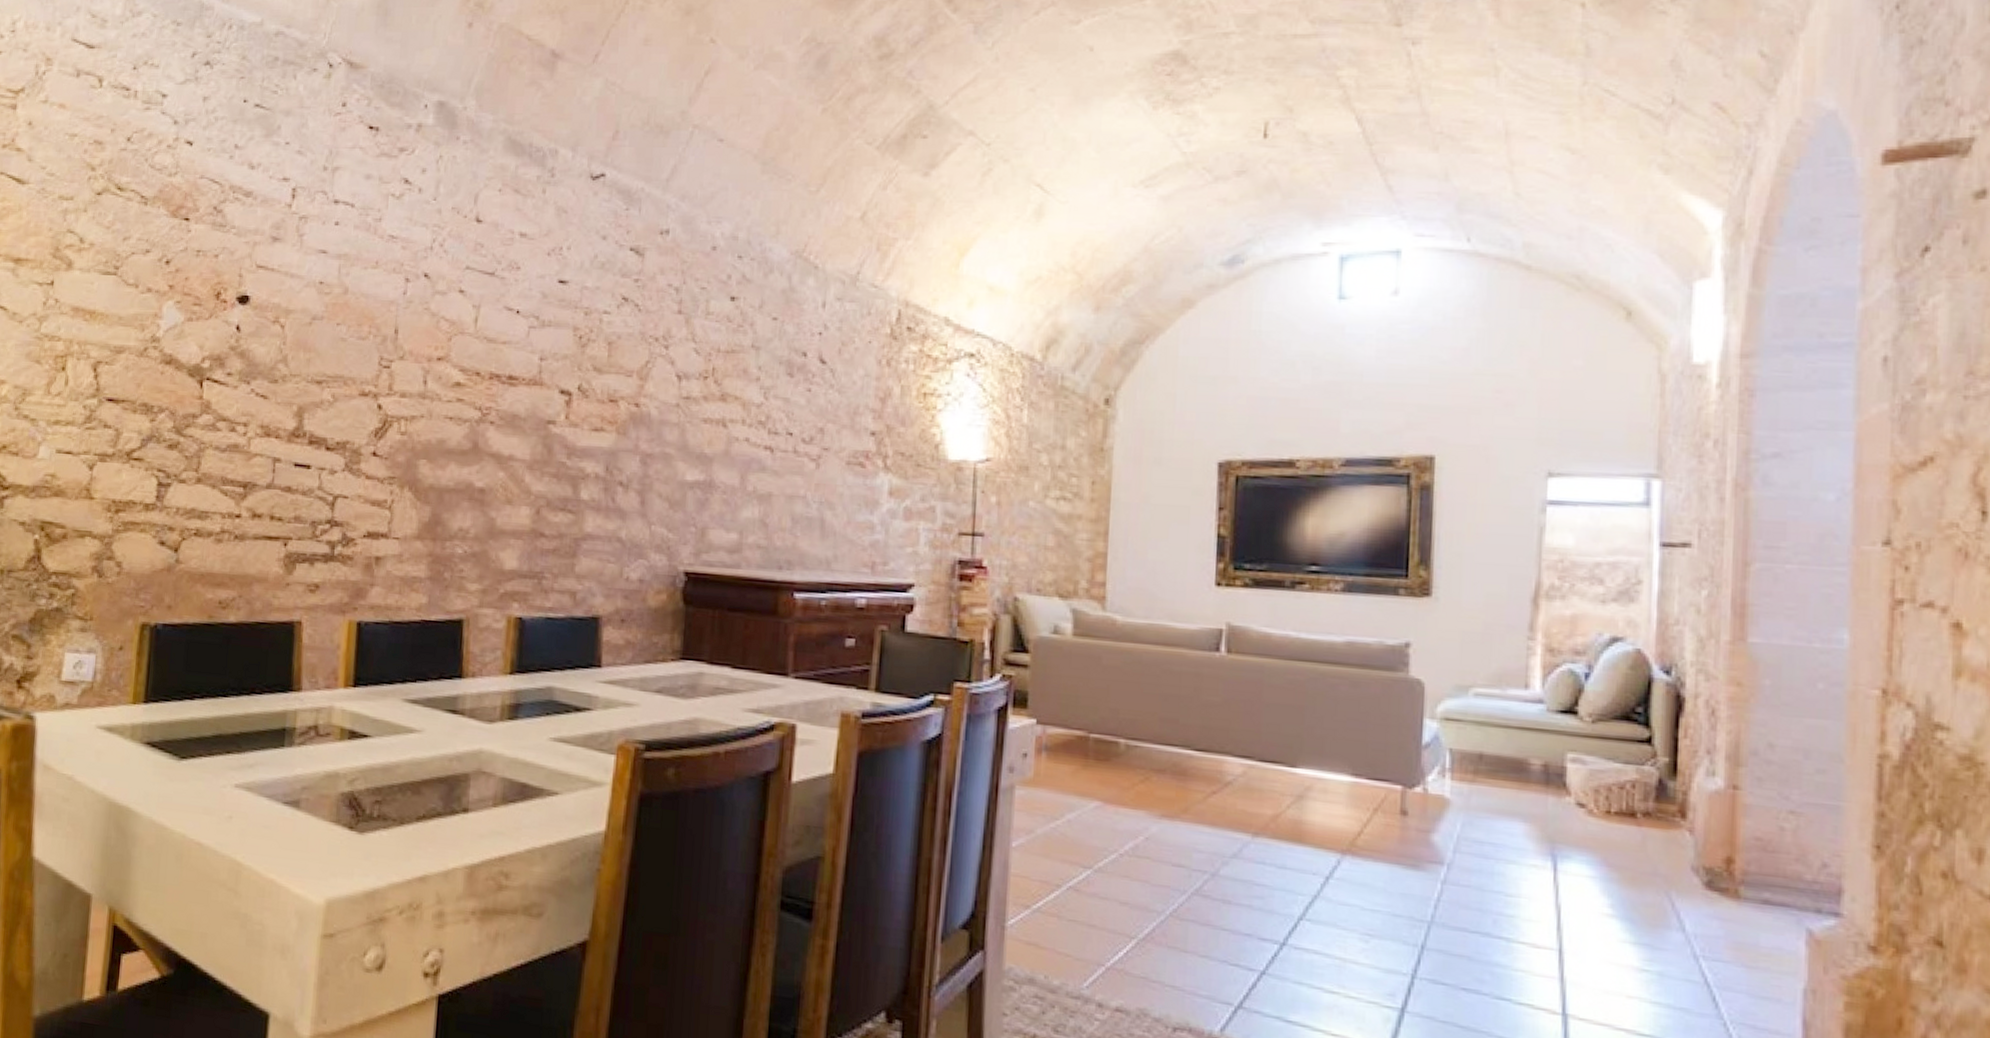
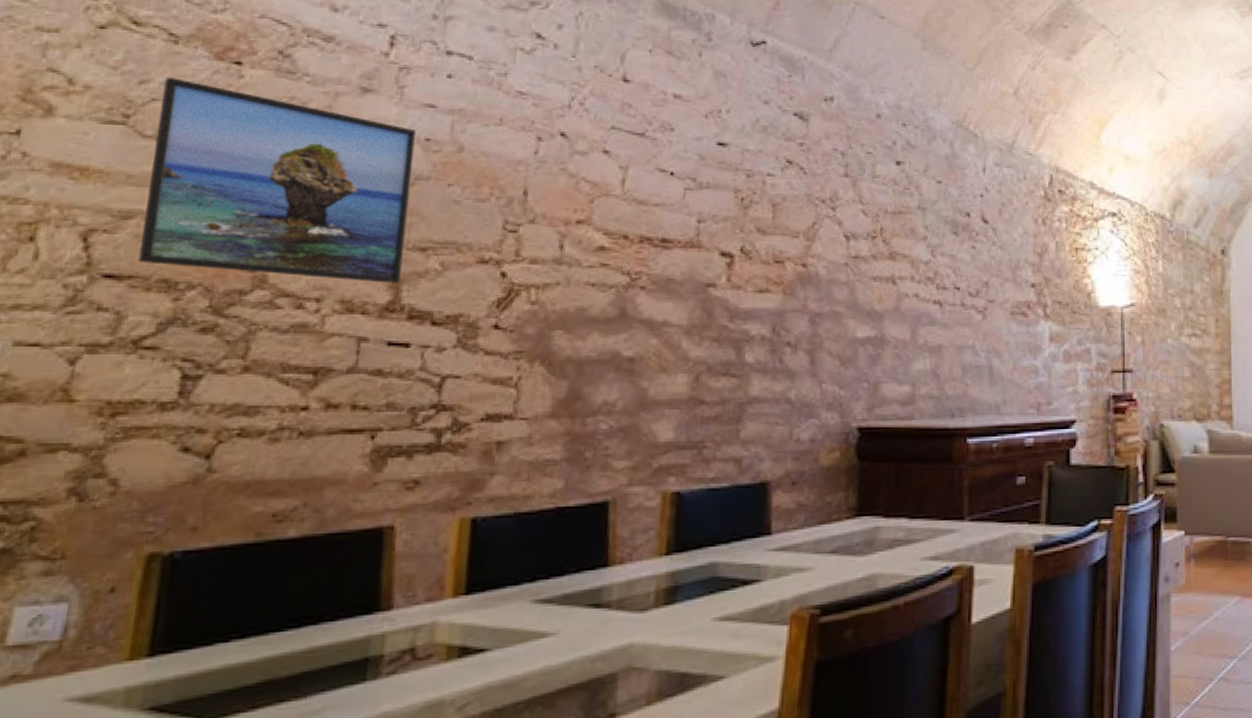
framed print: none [128,234,313,412] -> present [138,78,417,284]

